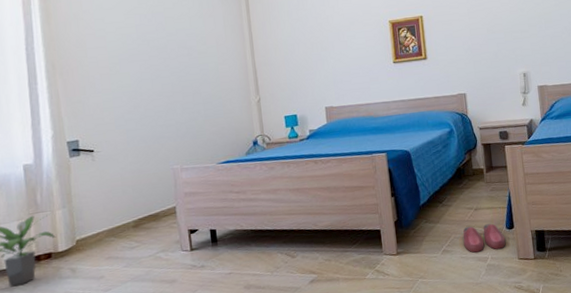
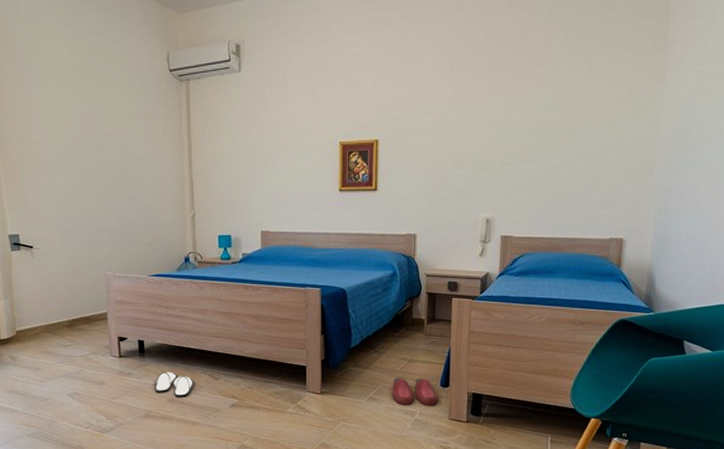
slippers: none [229,257,271,283] -> present [154,372,194,398]

